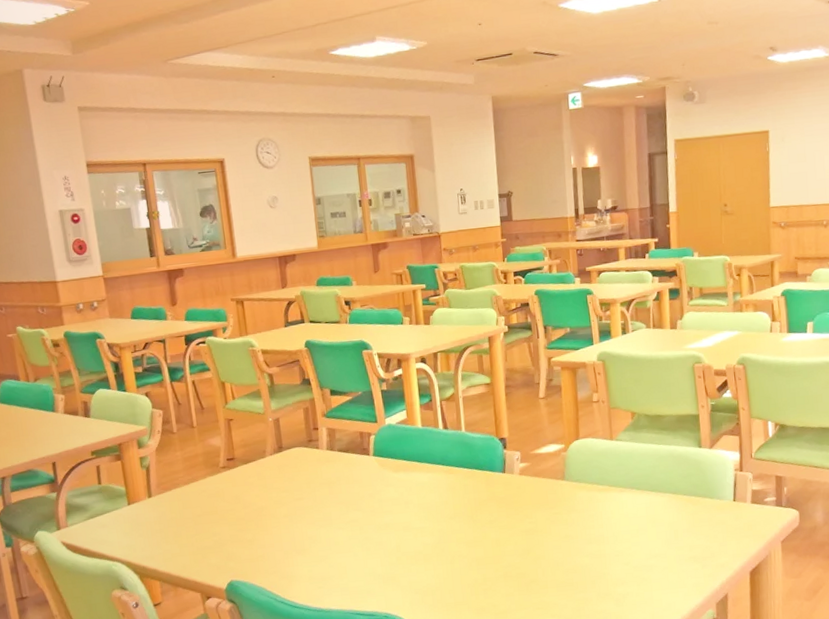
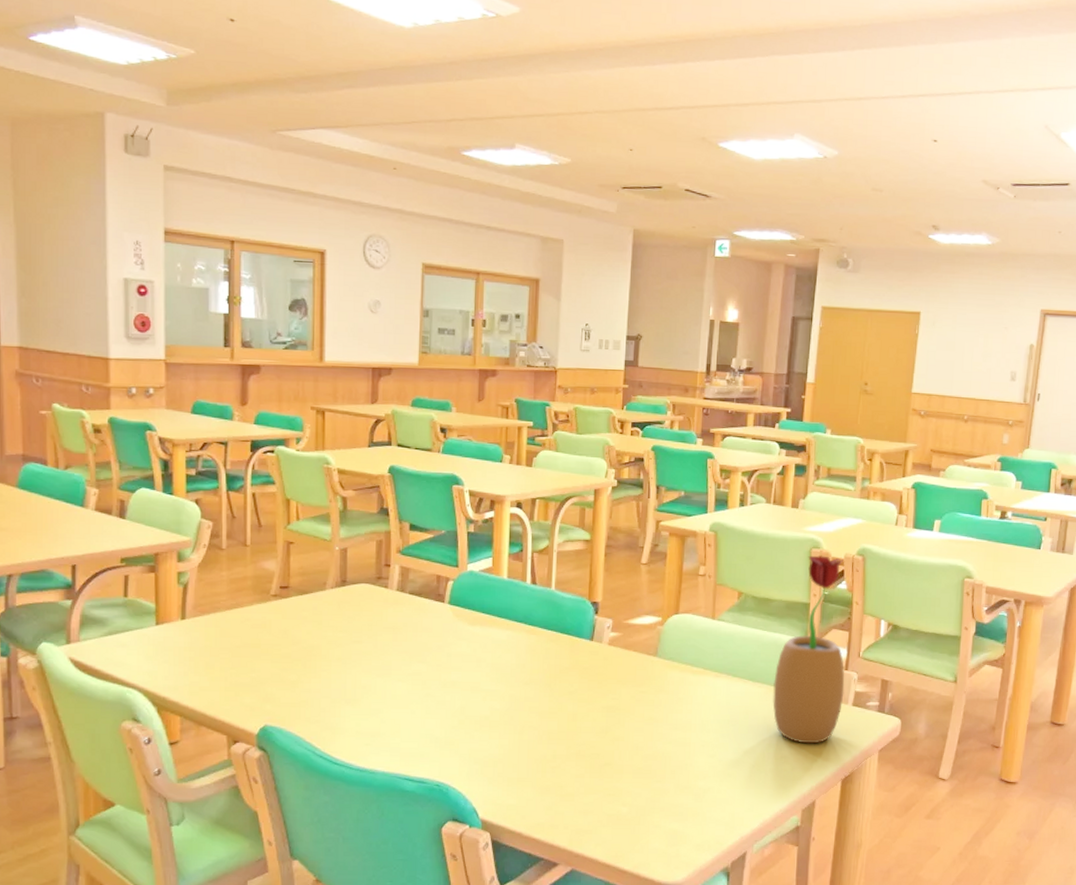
potted flower: none [674,369,742,543] -> present [773,555,845,744]

